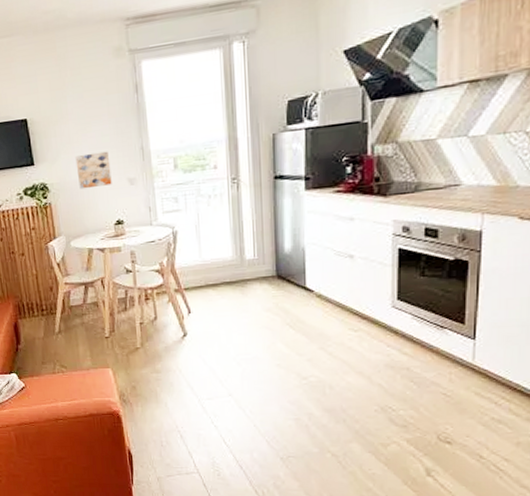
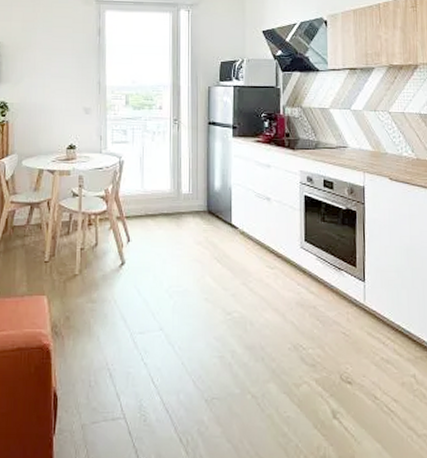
wall art: present [75,151,112,190] -> none [37,80,69,112]

